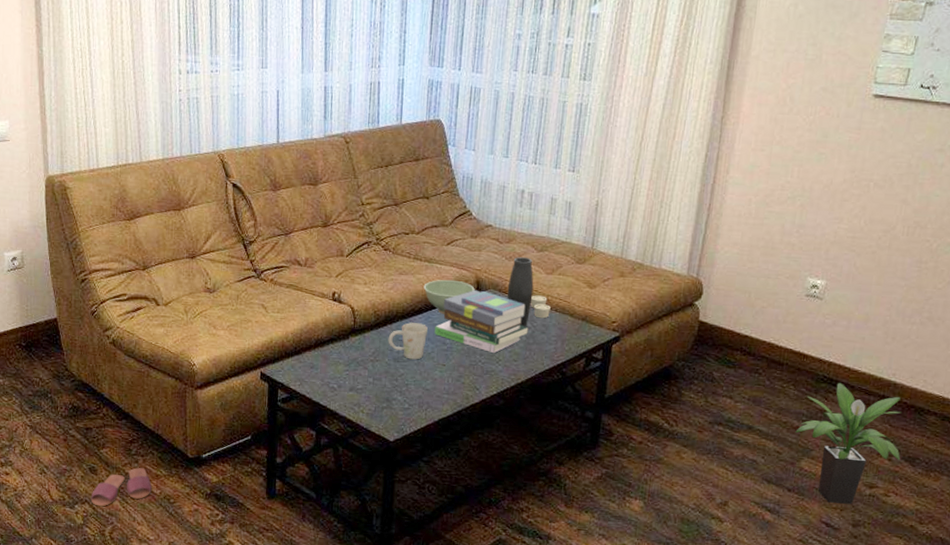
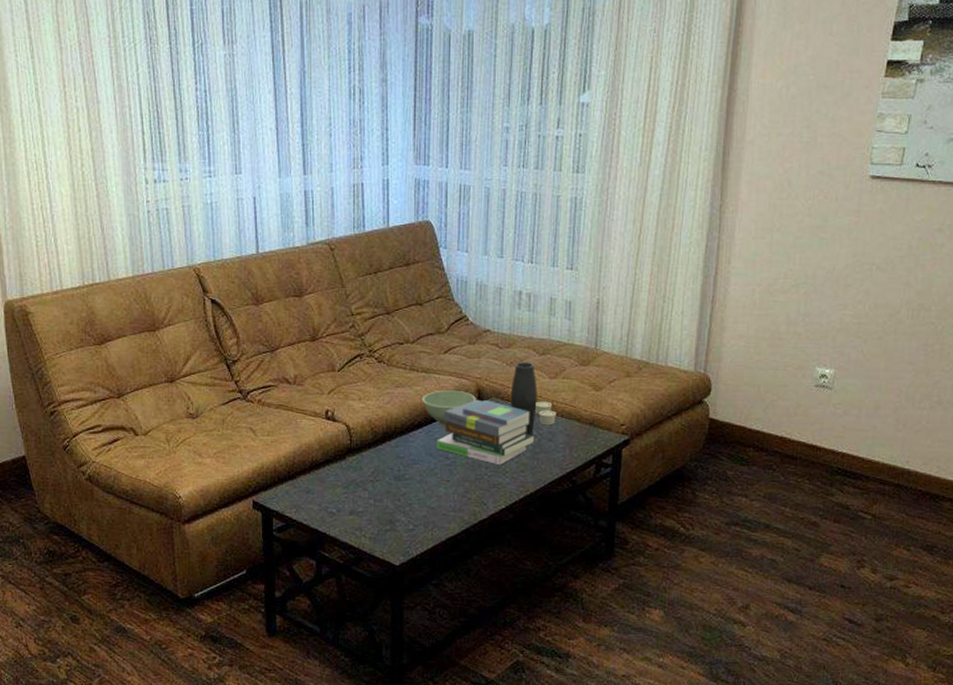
slippers: present [90,468,152,507] -> none [74,613,141,659]
mug: present [388,322,428,360] -> none [387,438,429,477]
potted plant: present [795,382,901,504] -> none [813,473,919,598]

